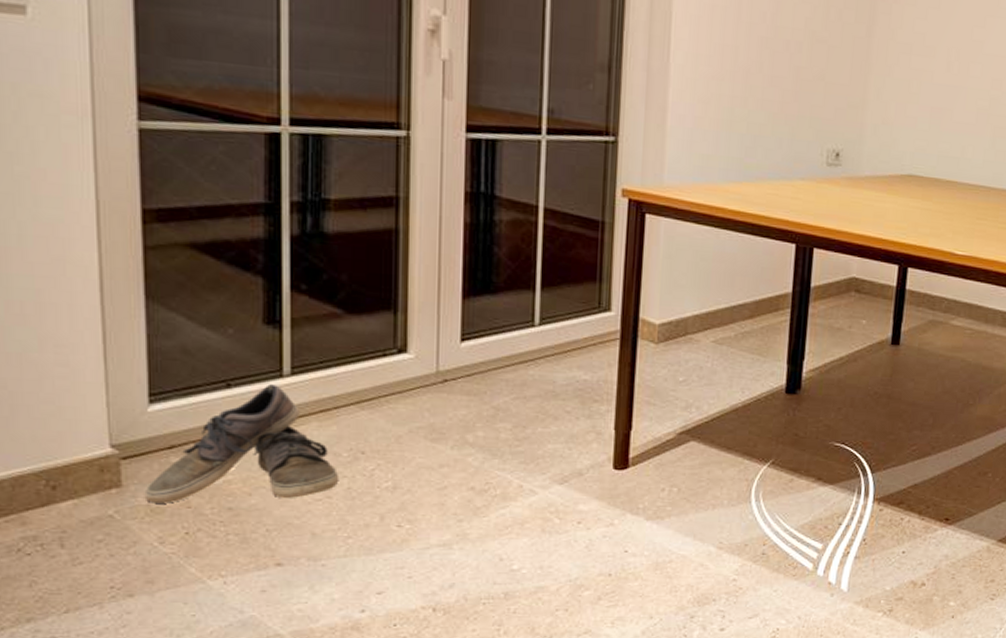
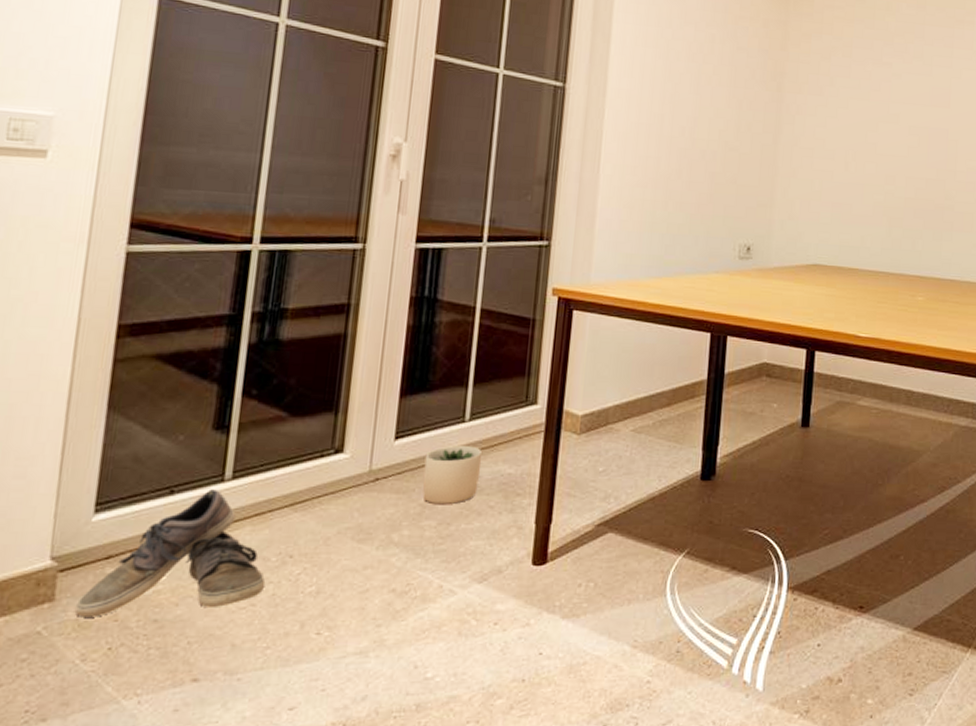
planter: none [494,350,556,408] -> present [422,446,483,505]

